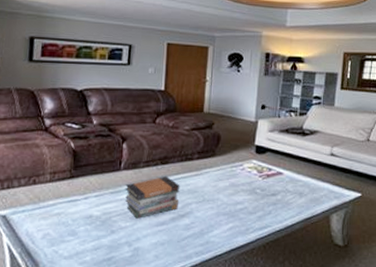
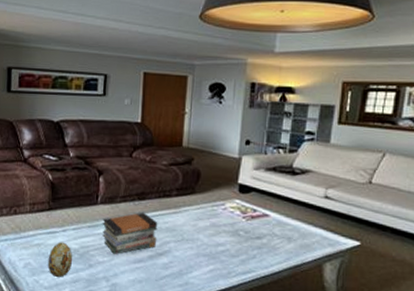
decorative egg: none [68,210,95,246] -> present [47,242,73,277]

